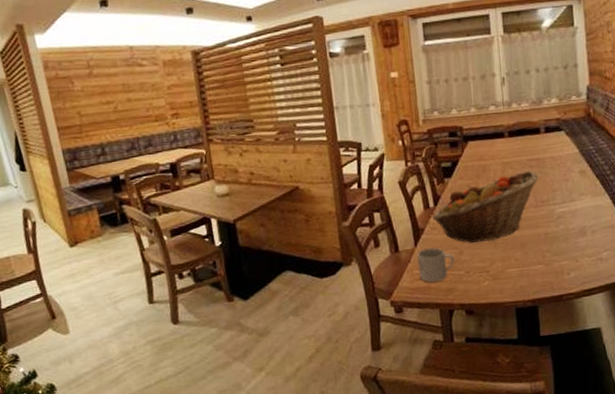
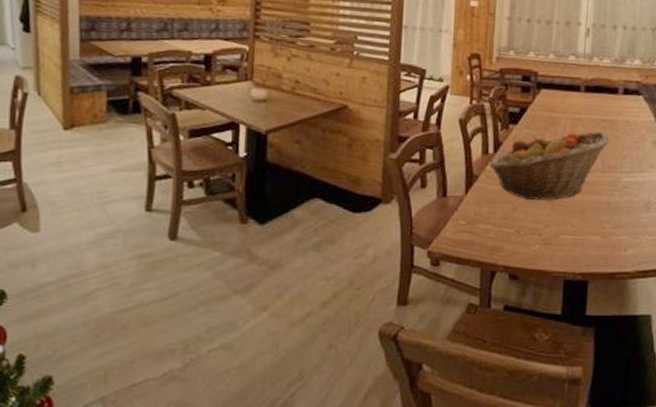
mug: present [417,247,455,283] -> none [464,198,507,237]

